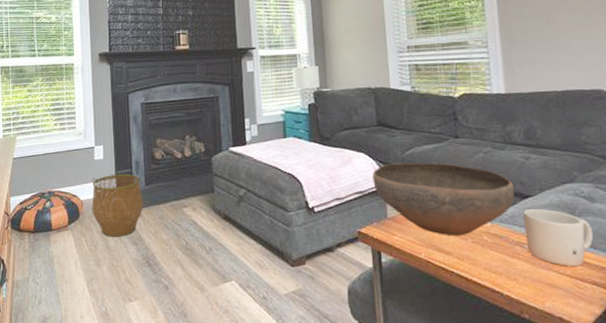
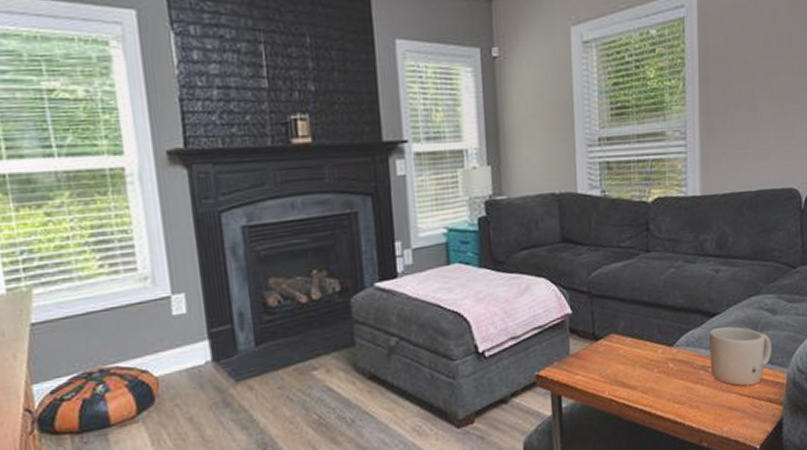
basket: present [91,173,144,237] -> none [172,331,255,424]
bowl: present [372,162,515,236] -> none [554,283,703,368]

